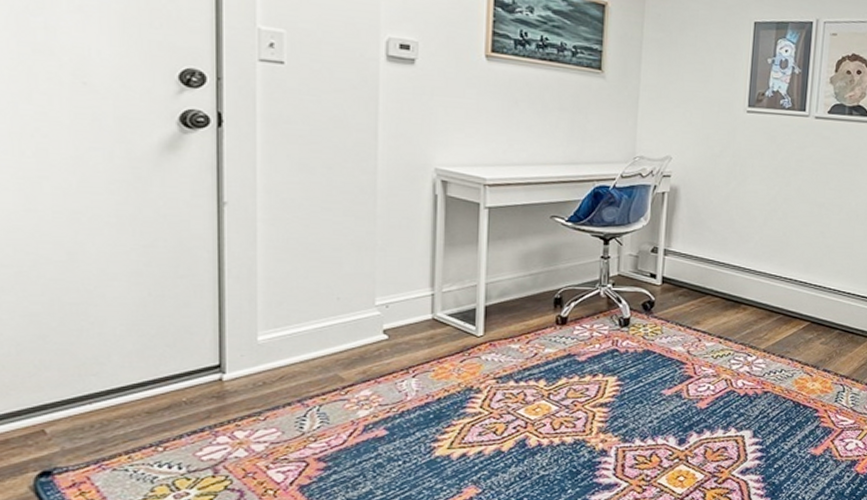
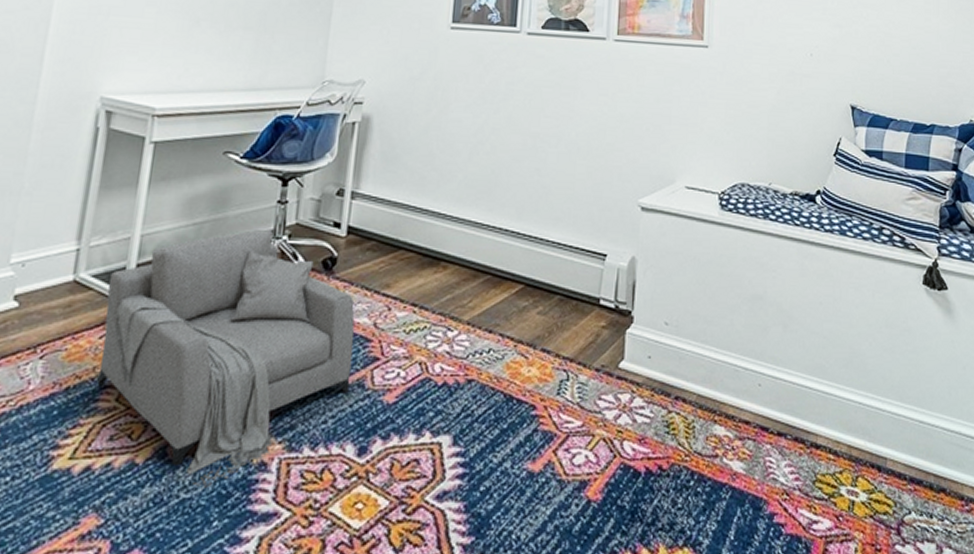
armchair: none [463,279,672,470] -> present [97,229,355,492]

